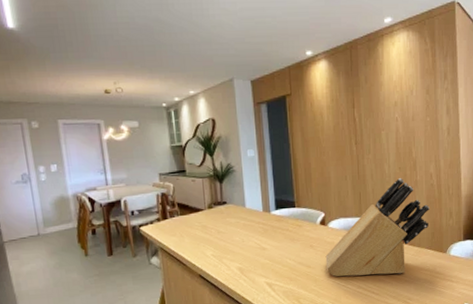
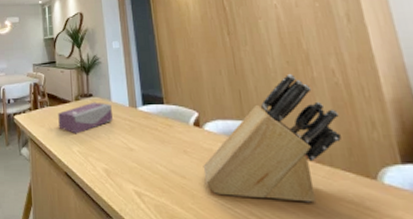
tissue box: none [190,208,247,240] -> present [58,102,113,134]

